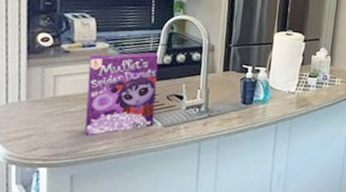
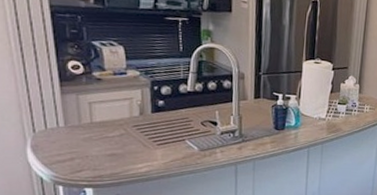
cereal box: present [84,52,159,135] -> none [121,80,191,158]

